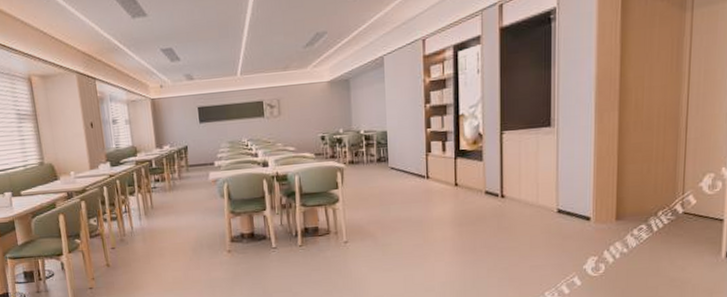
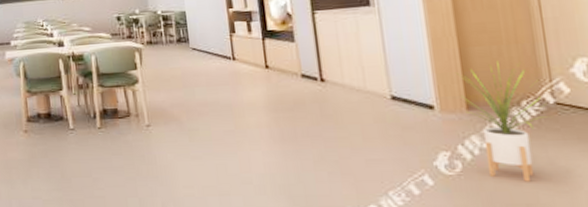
house plant: none [612,177,678,279] -> present [457,60,551,182]

